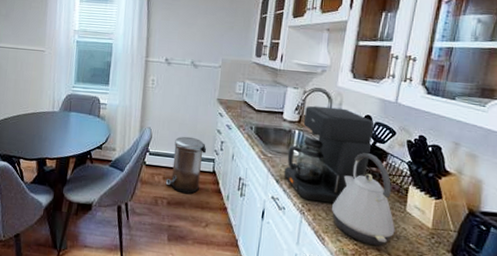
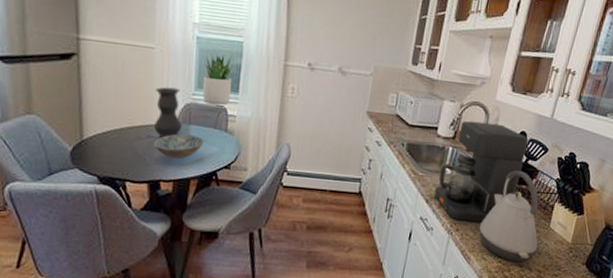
bowl: none [41,119,81,141] -> present [153,133,204,160]
vase: none [43,81,64,124] -> present [154,87,182,139]
planter: none [80,53,104,96] -> present [202,53,233,106]
pedal bin: present [165,136,207,195] -> none [305,153,353,218]

